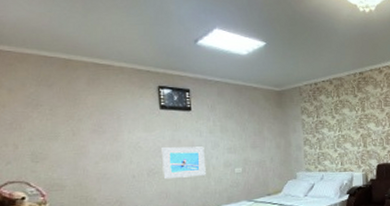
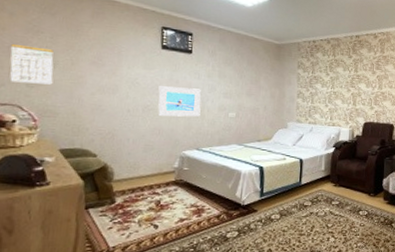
calendar: none [12,120,57,159] -> present [10,43,54,85]

